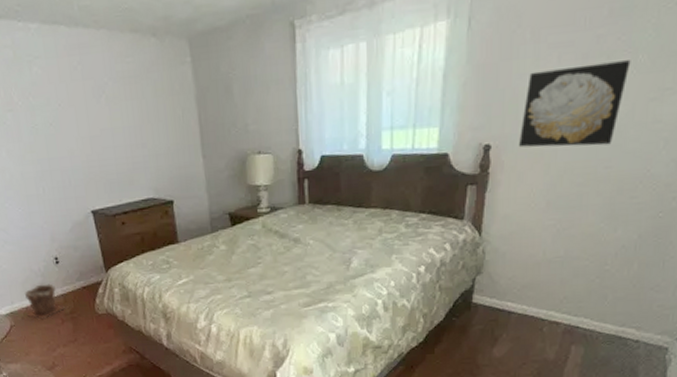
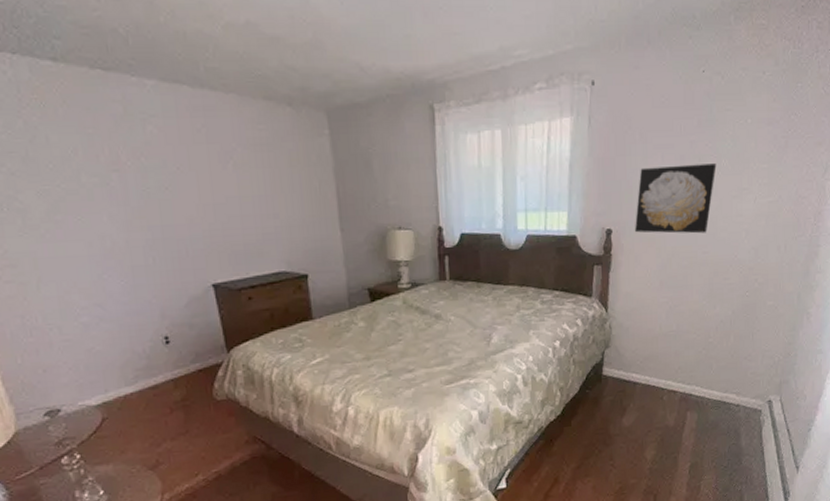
plant pot: present [25,283,65,320] -> none [124,367,175,410]

